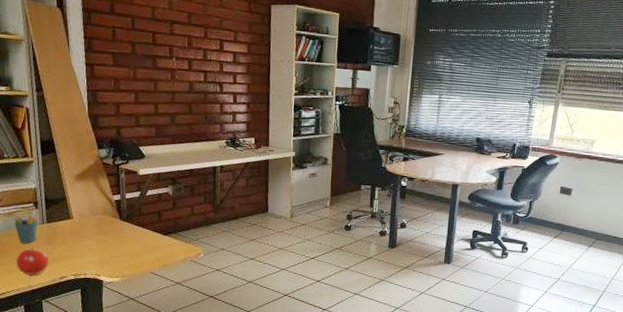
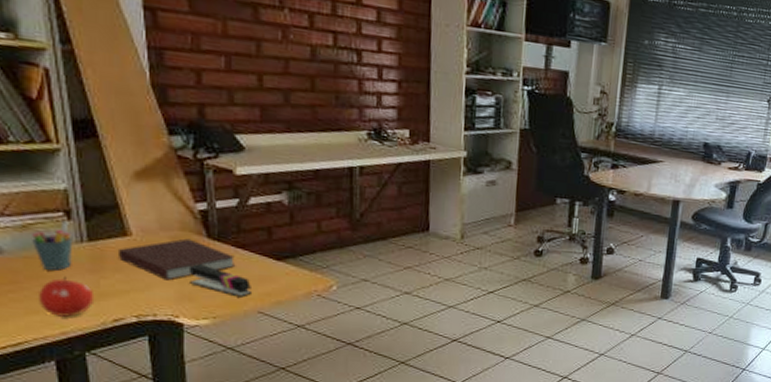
notebook: none [64,220,137,250] -> present [117,238,236,281]
stapler: none [107,238,147,262] -> present [188,264,251,298]

